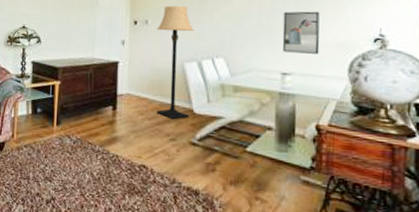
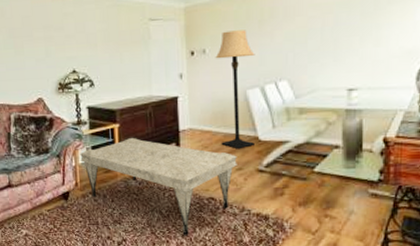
coffee table: none [19,95,171,203] -> present [80,137,237,236]
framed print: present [282,11,320,54] -> none [347,19,387,67]

